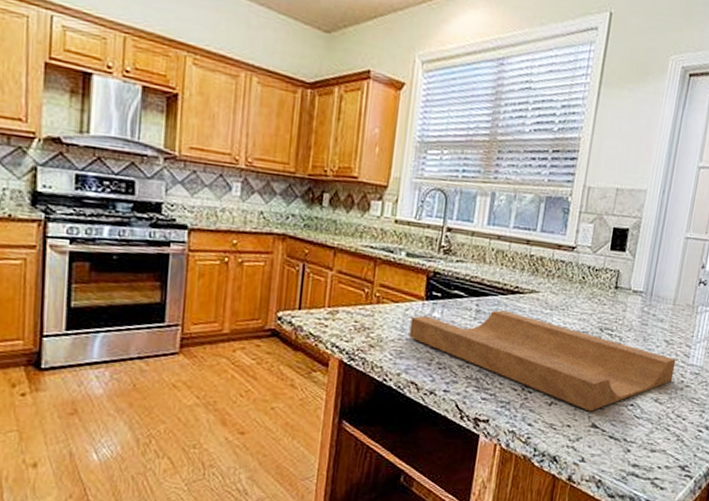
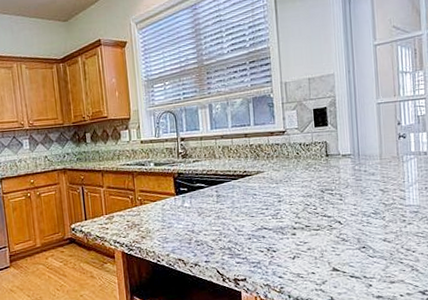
cutting board: present [409,310,676,412] -> none [168,191,395,259]

